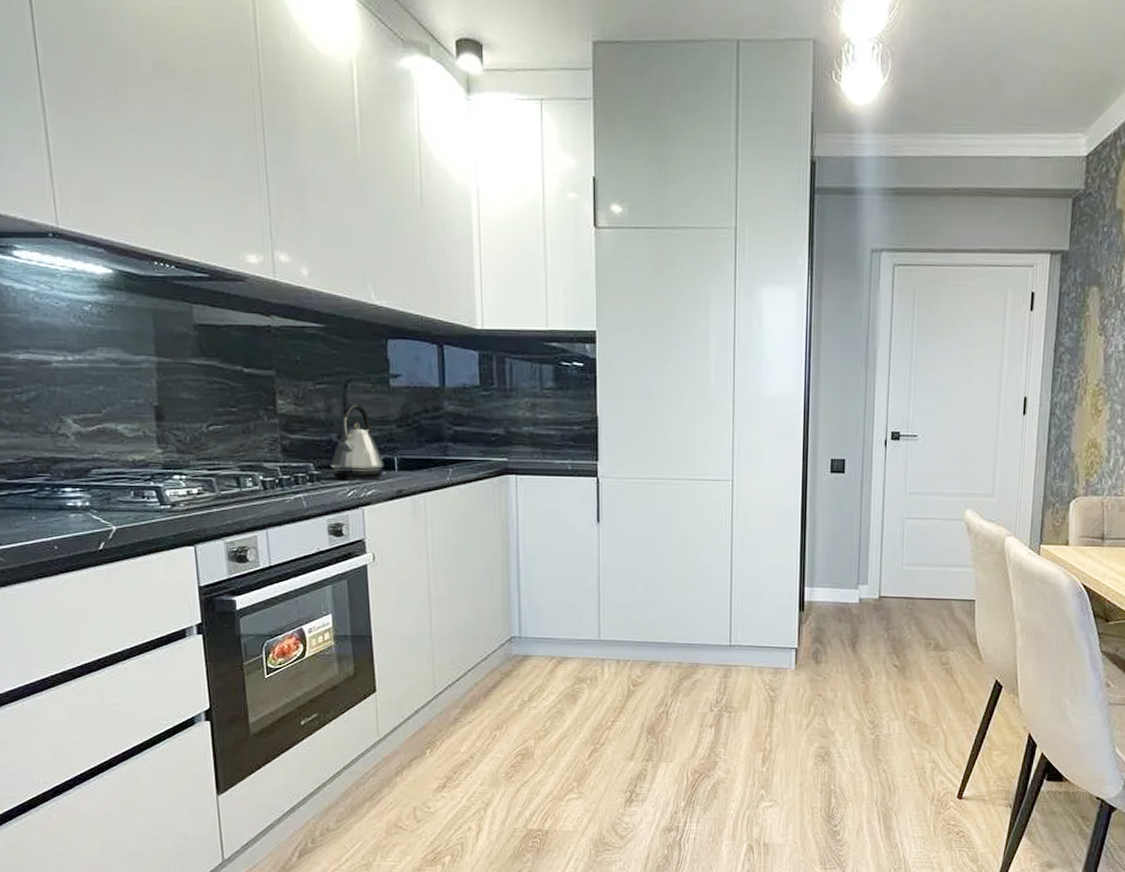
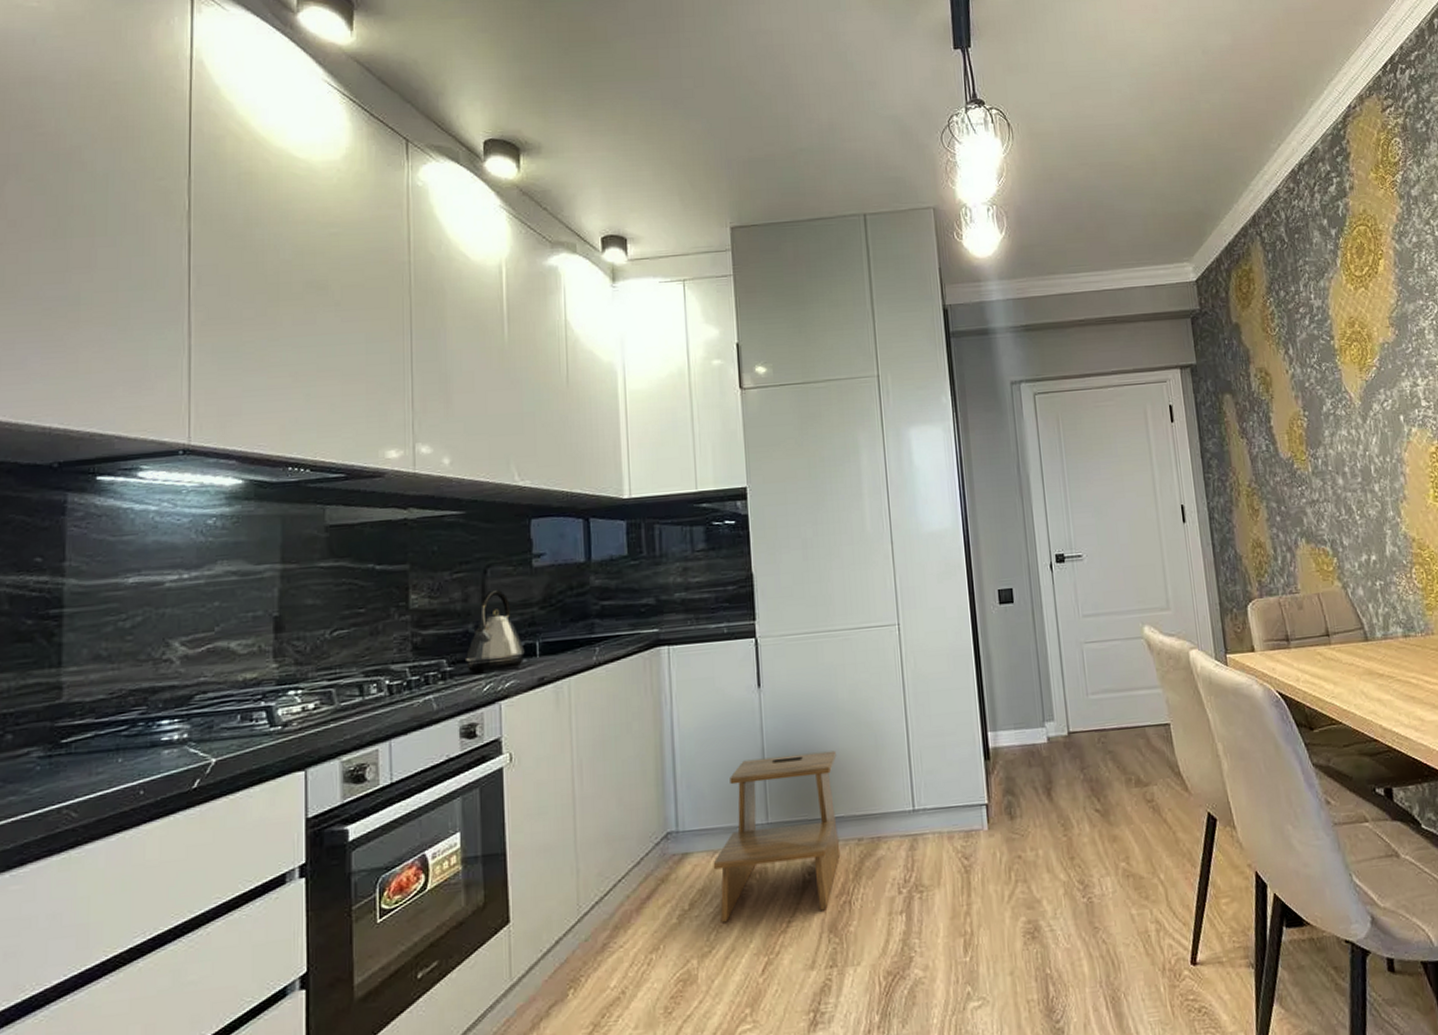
step stool: none [550,585,665,716] -> present [713,750,841,923]

